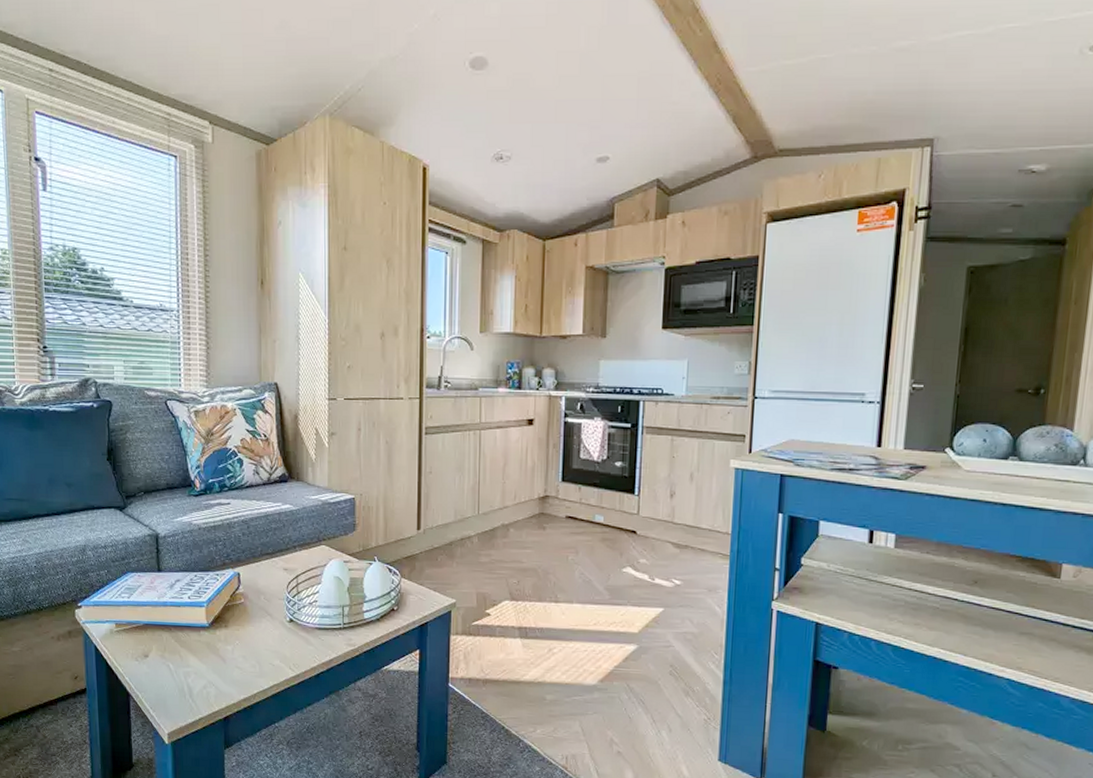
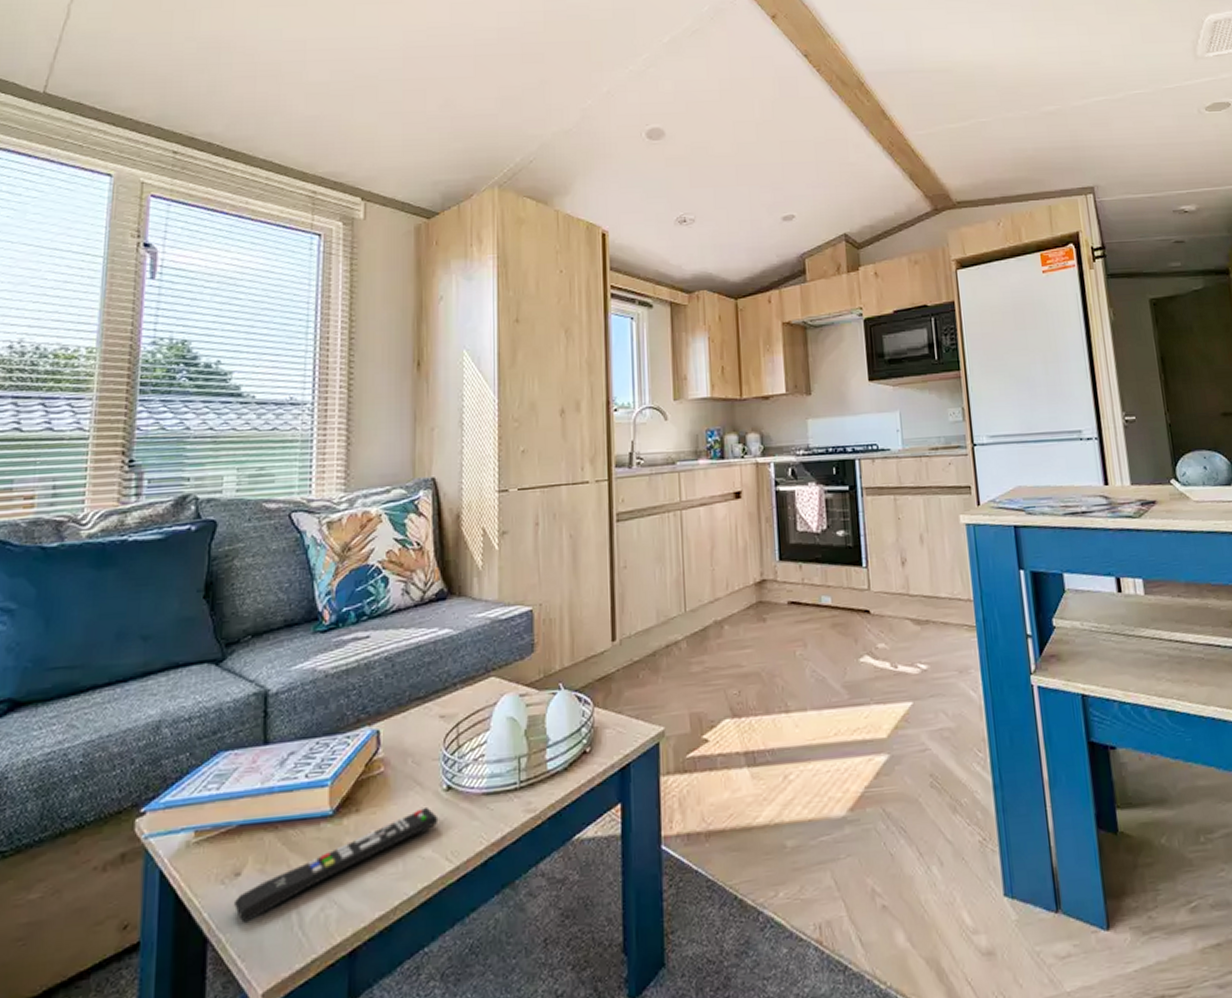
remote control: none [146,631,284,688] -> present [234,806,439,923]

